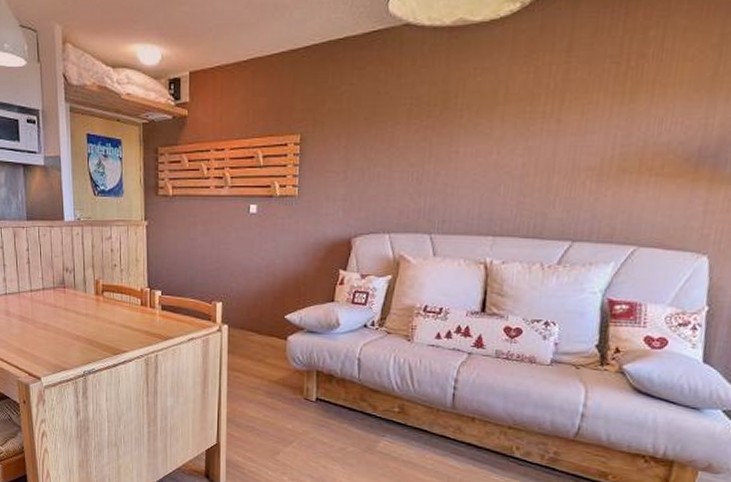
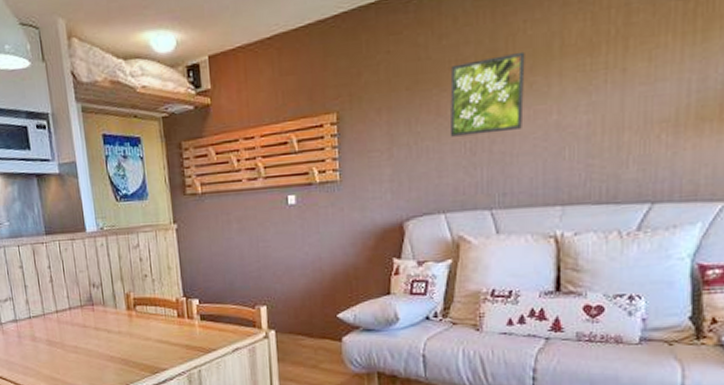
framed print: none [400,95,473,166] -> present [449,51,525,137]

